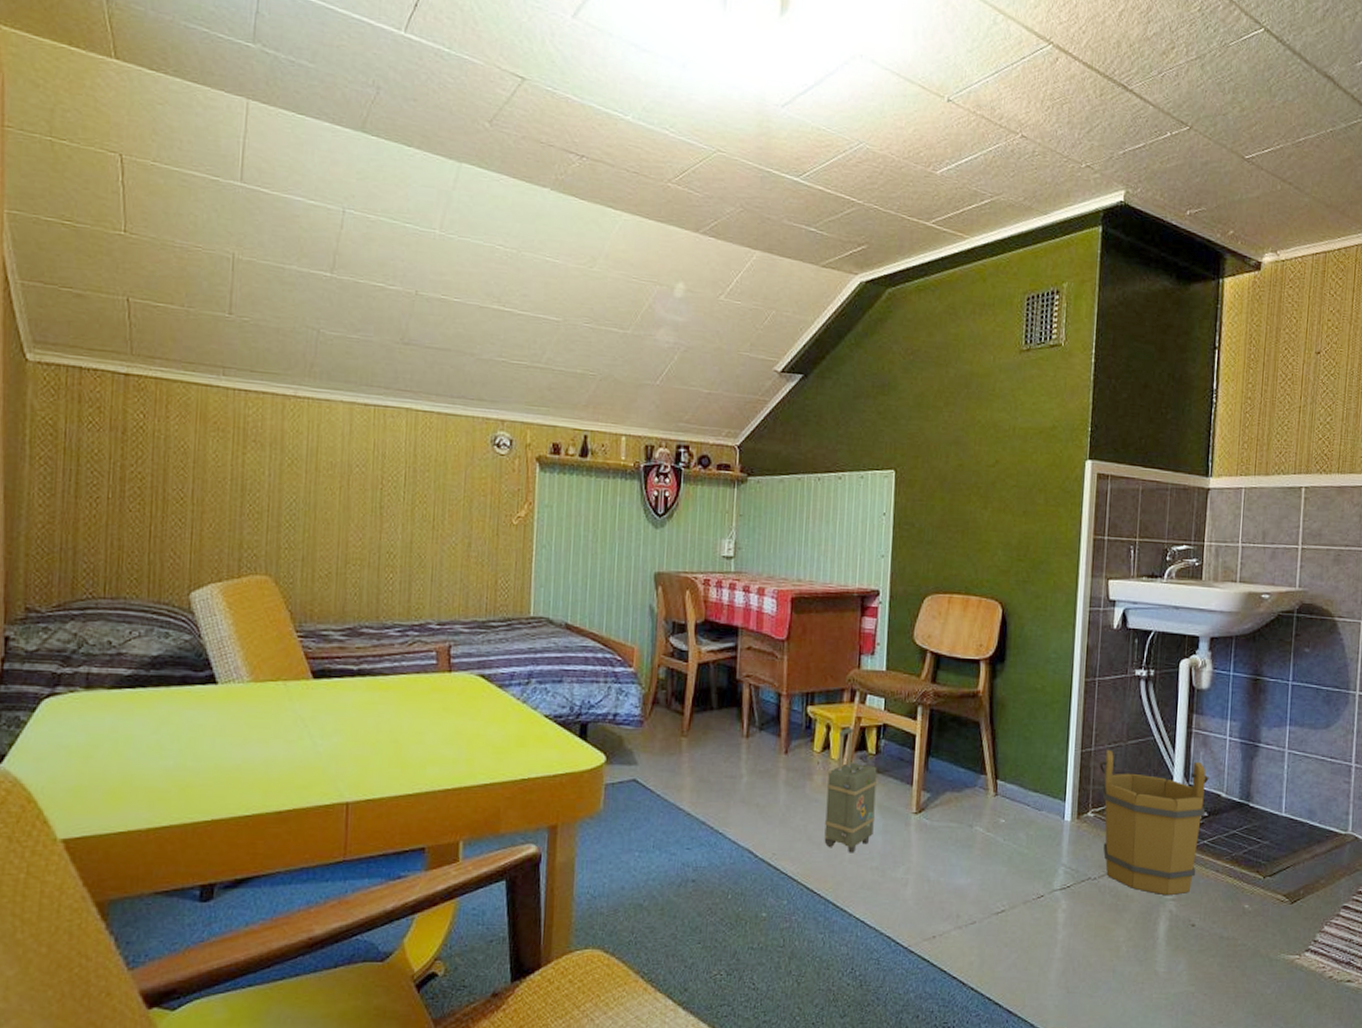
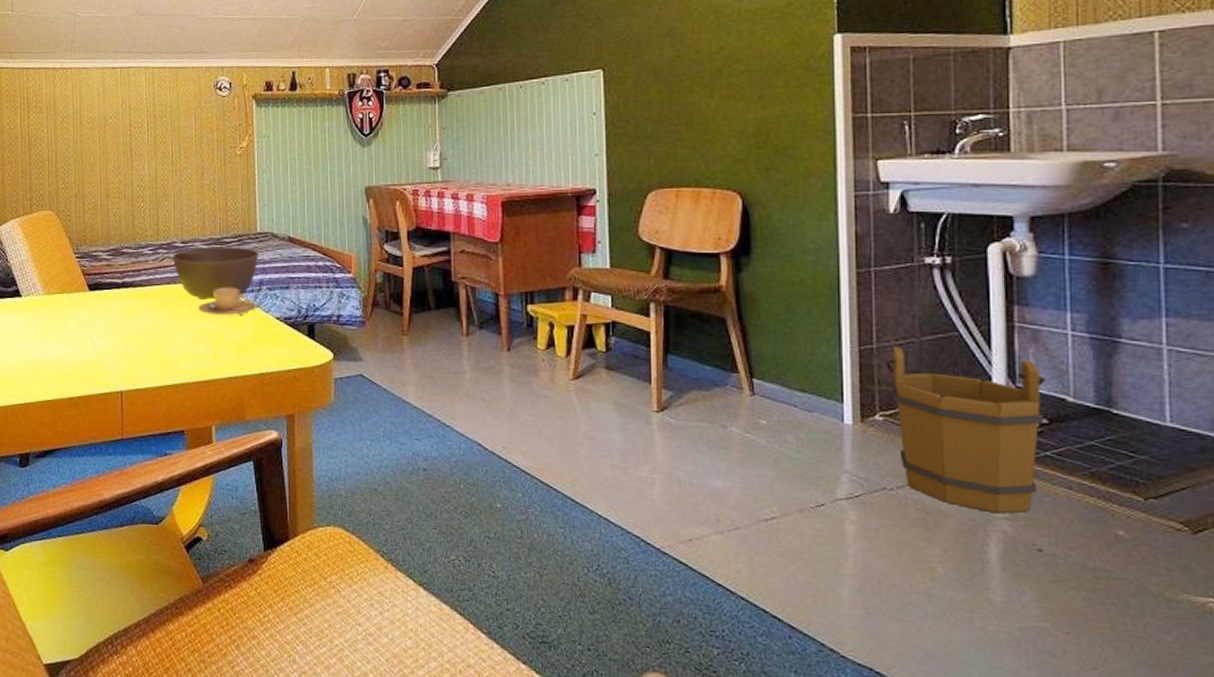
bowl: none [424,631,530,693] -> present [172,247,258,300]
teacup: none [453,679,523,713] -> present [198,288,256,316]
suitcase: present [824,728,877,853] -> none [554,326,611,450]

